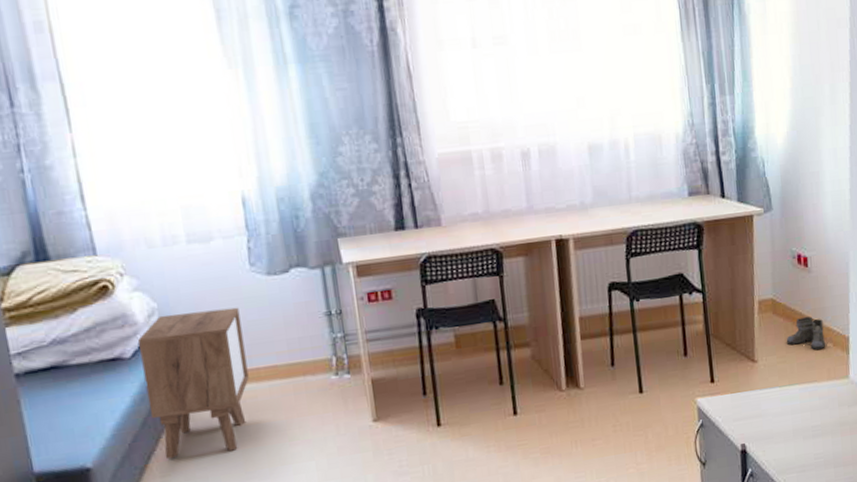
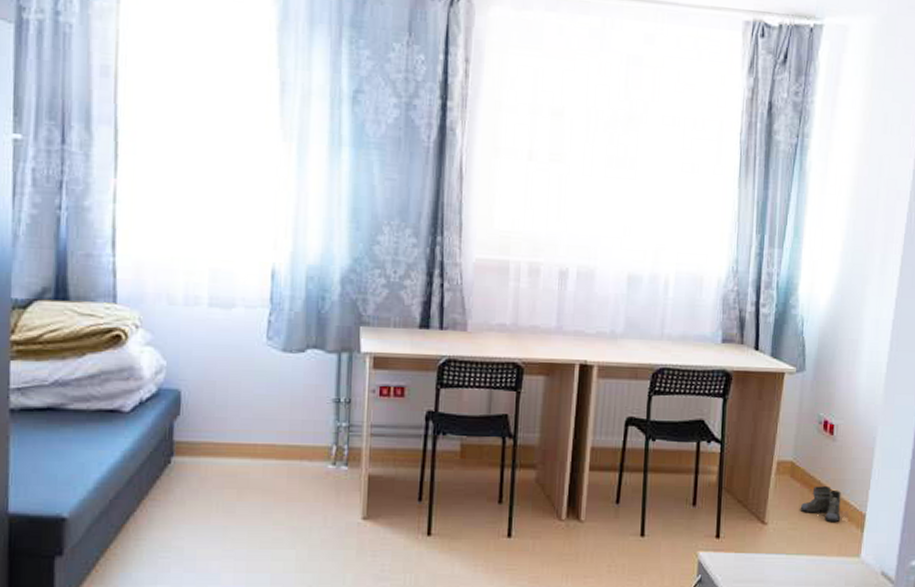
nightstand: present [138,307,249,459] -> none [138,374,248,525]

